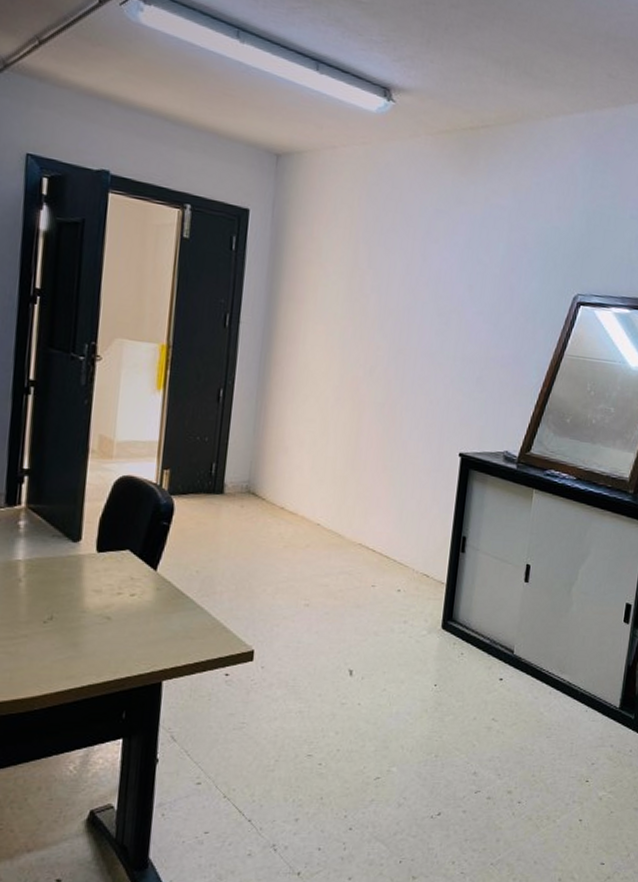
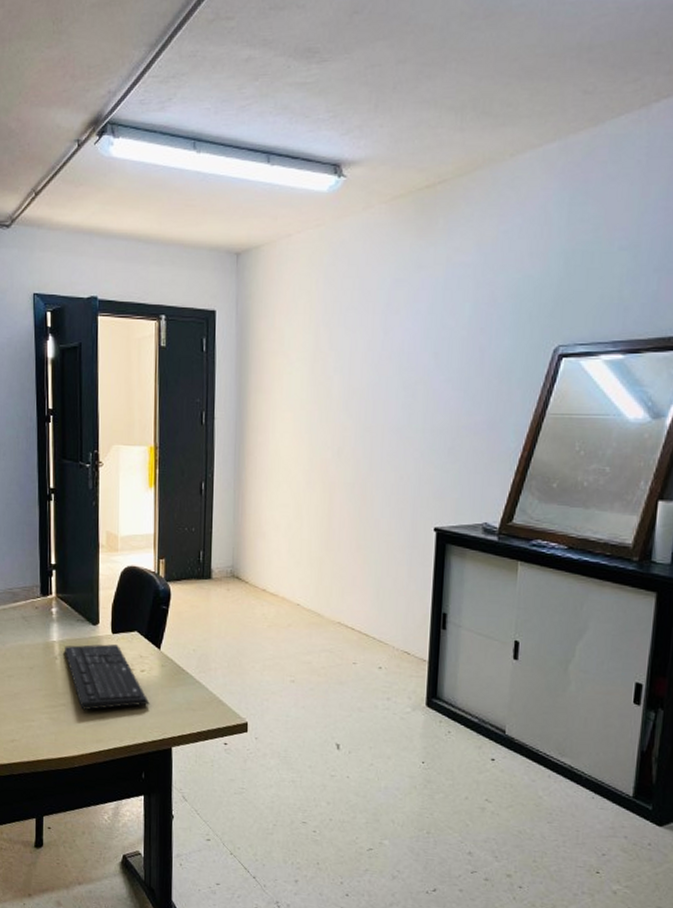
keyboard: none [32,564,139,643] -> present [65,644,150,711]

